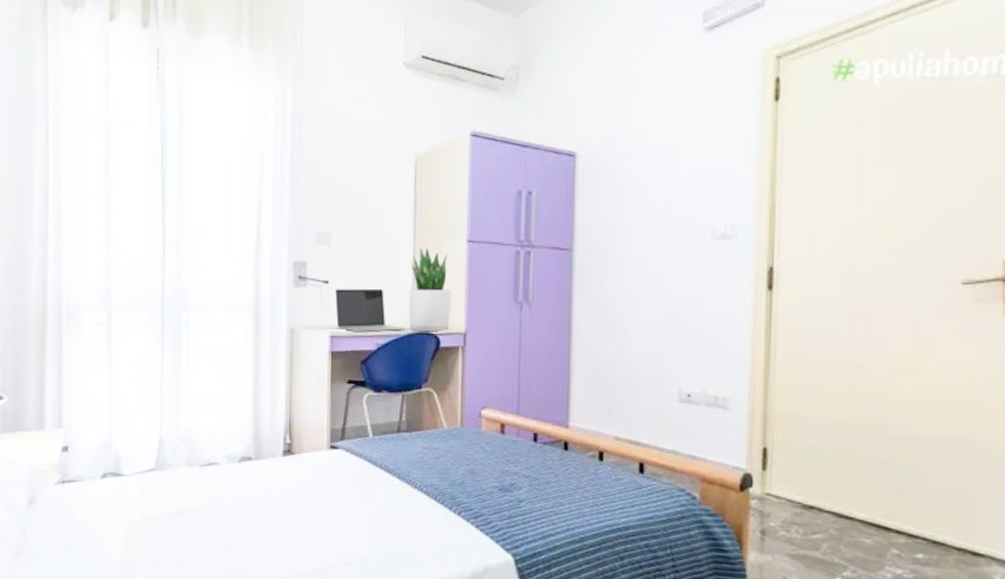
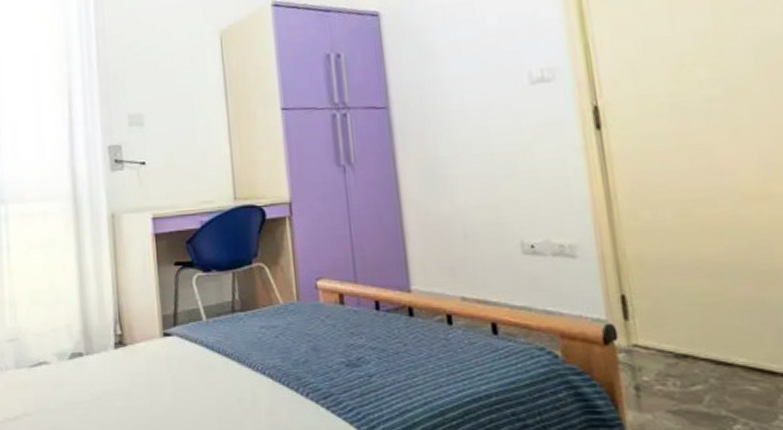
laptop: present [334,288,406,333] -> none [152,164,229,212]
planter: present [408,248,451,332] -> none [227,119,274,205]

